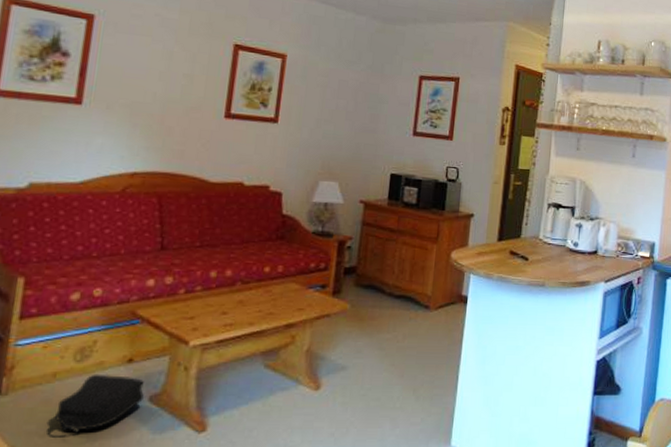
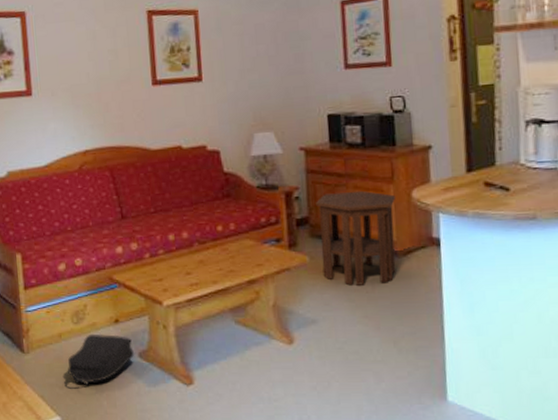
side table: none [360,246,437,335] -> present [316,190,396,286]

